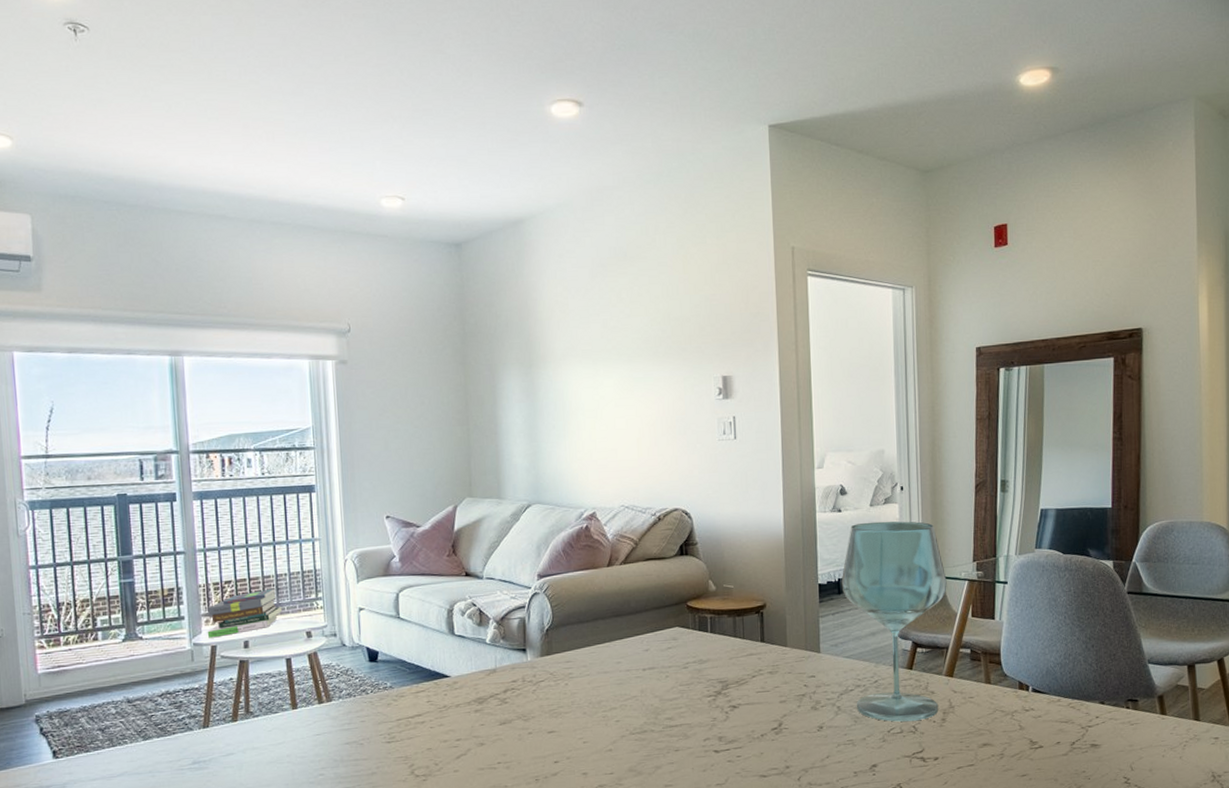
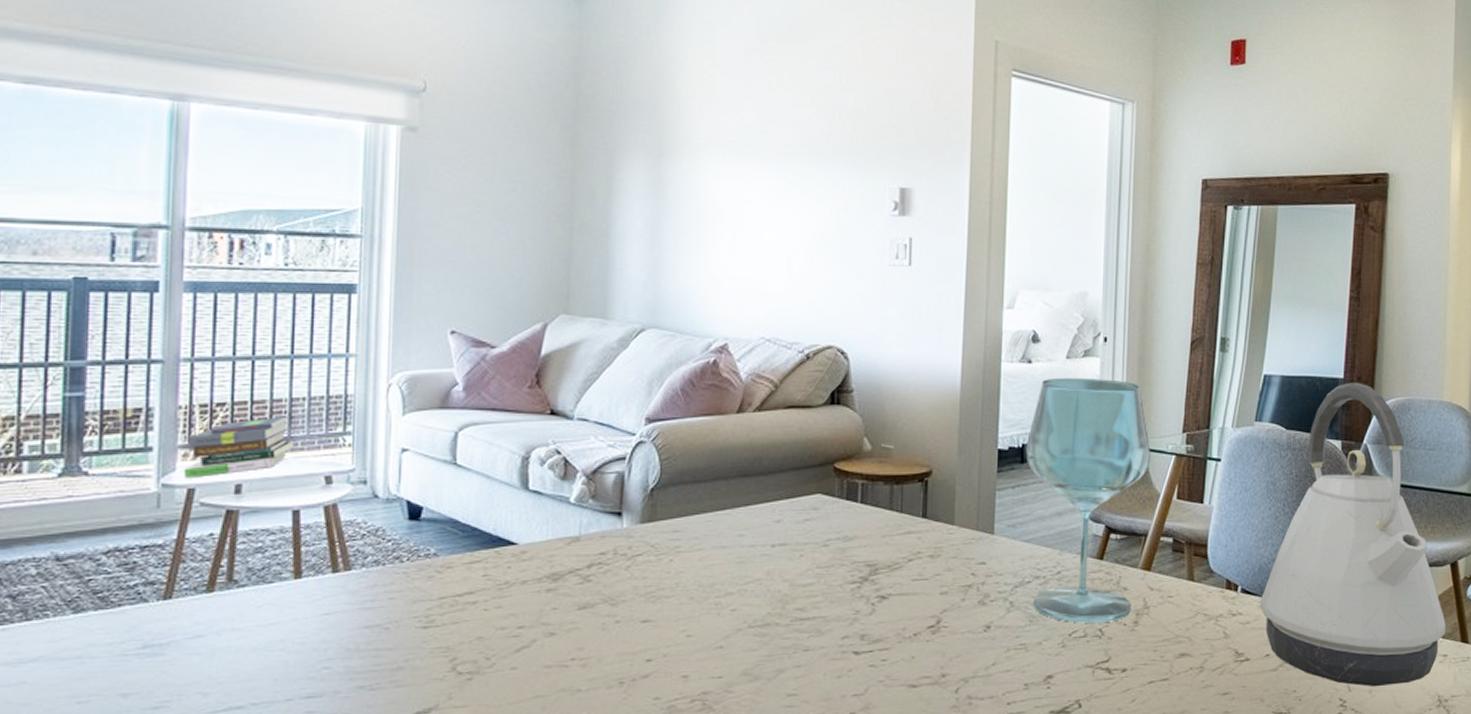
kettle: none [1049,510,1216,767] -> present [1260,382,1446,687]

